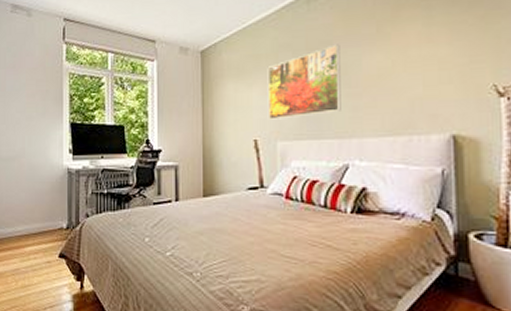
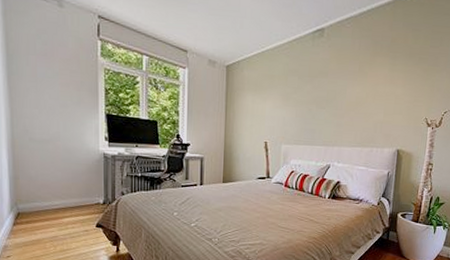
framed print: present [267,44,341,120] -> none [276,75,333,128]

